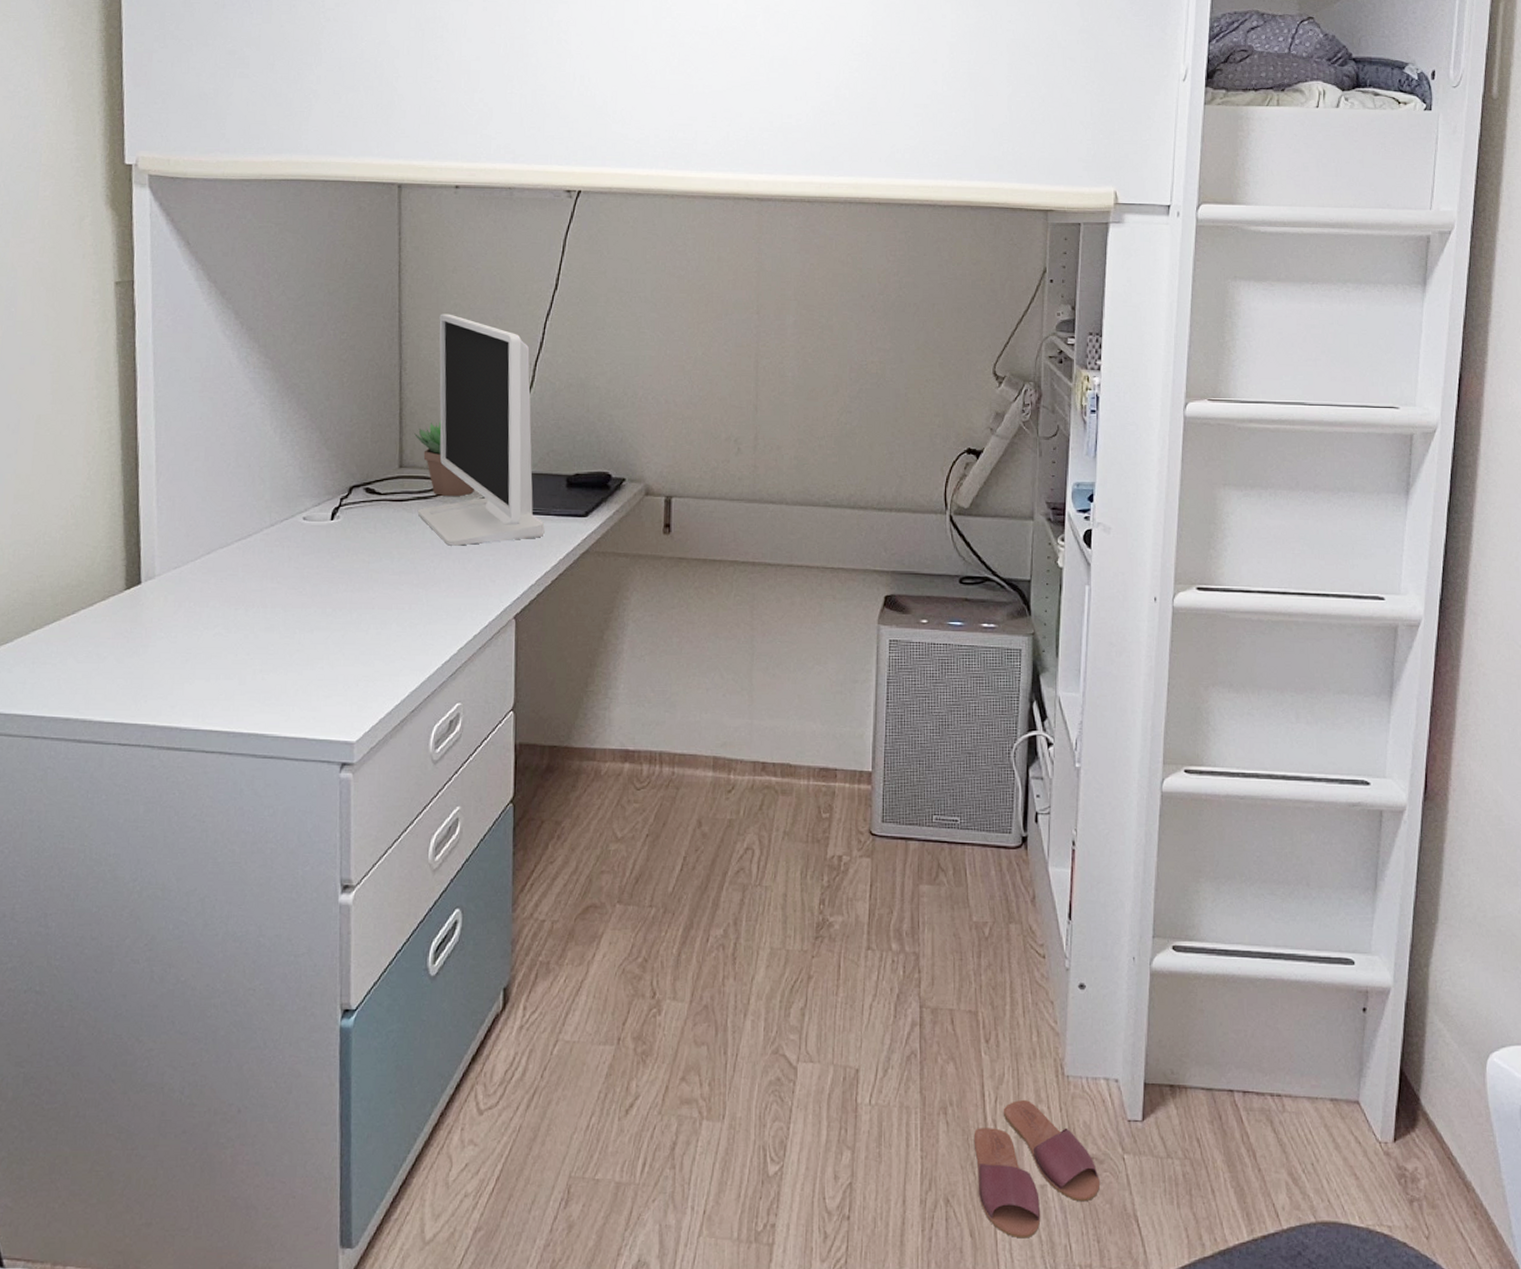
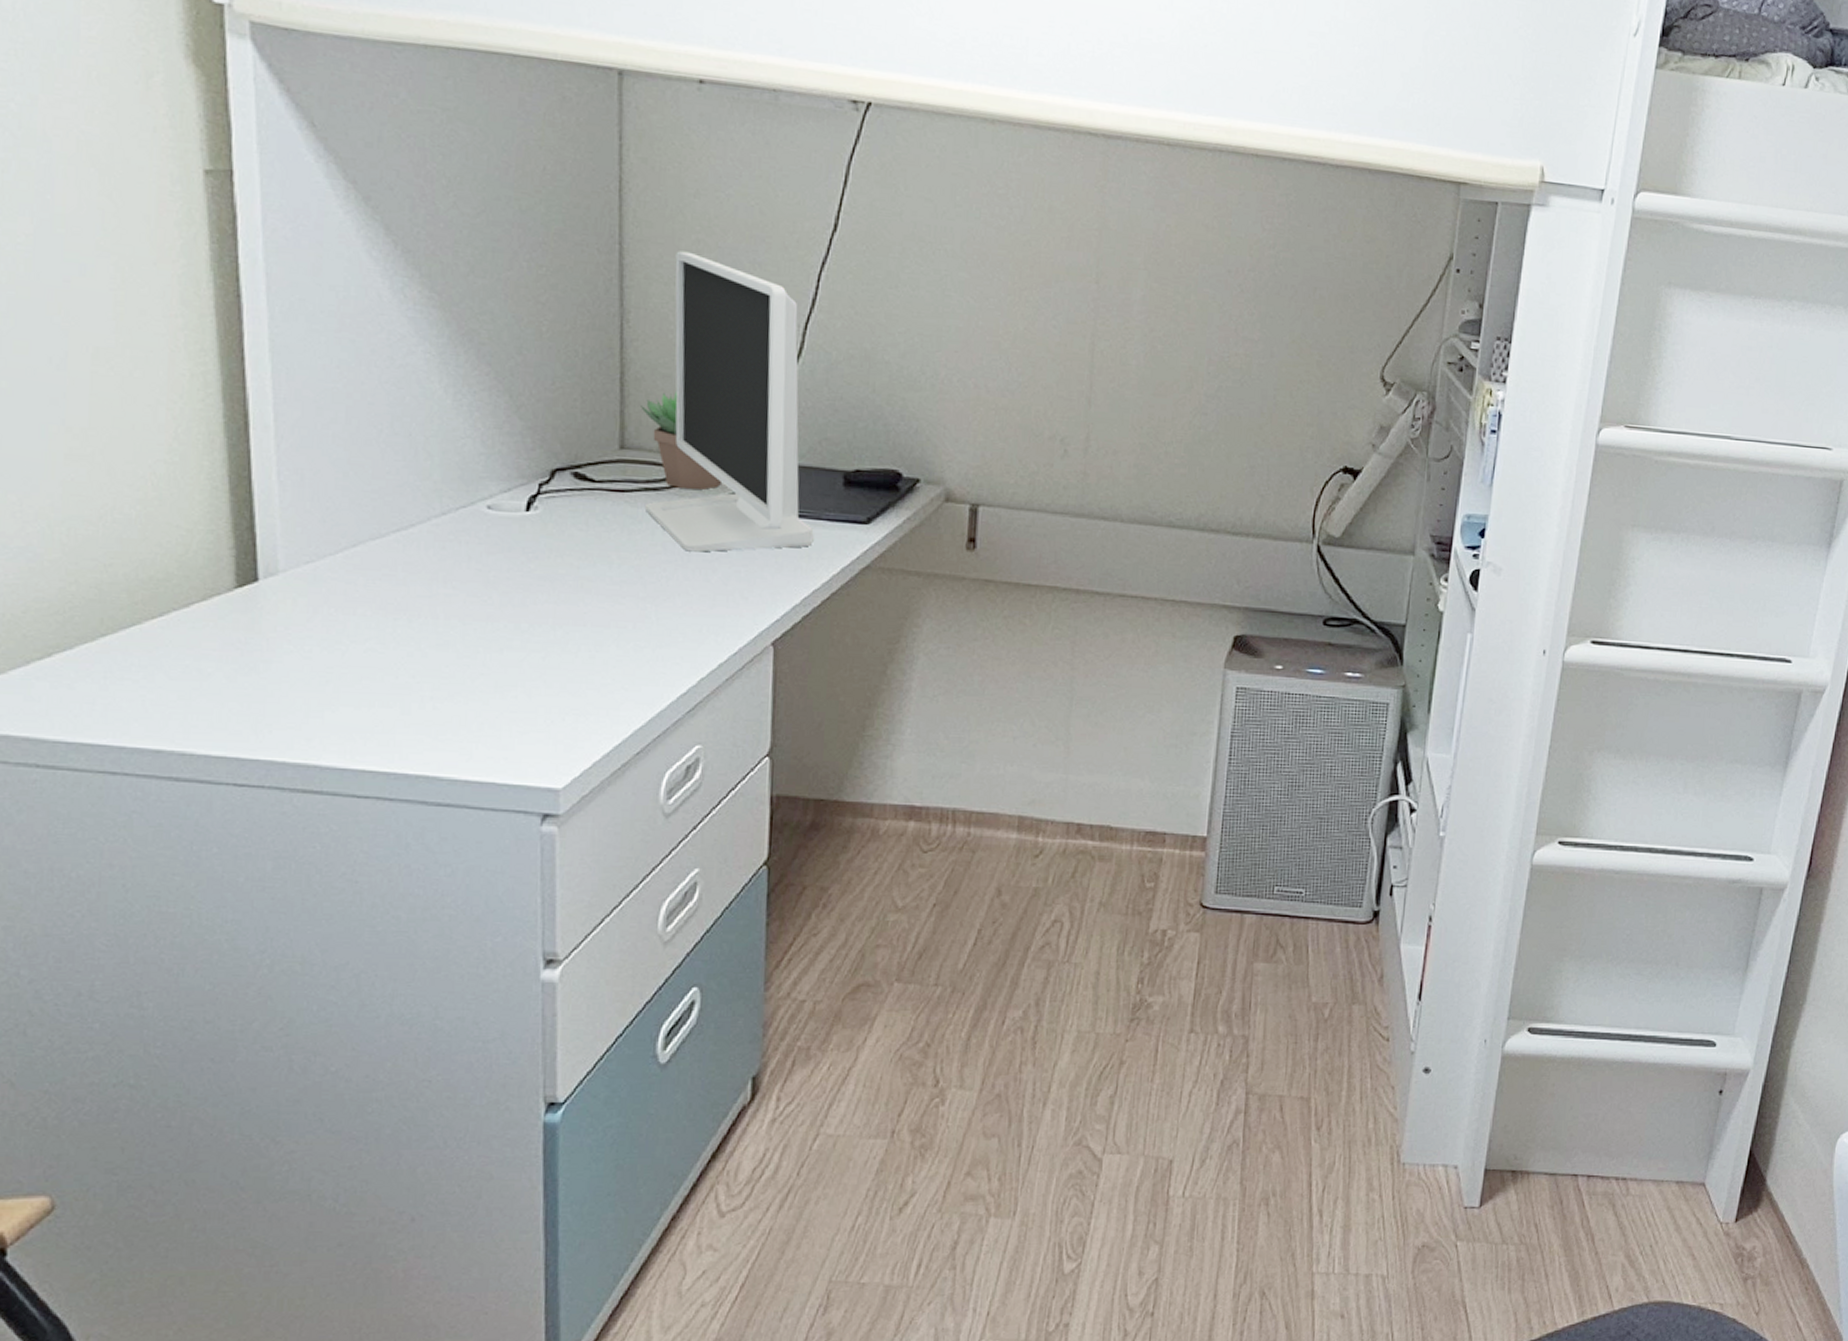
slippers: present [974,1100,1100,1239] -> none [1296,1189,1429,1329]

